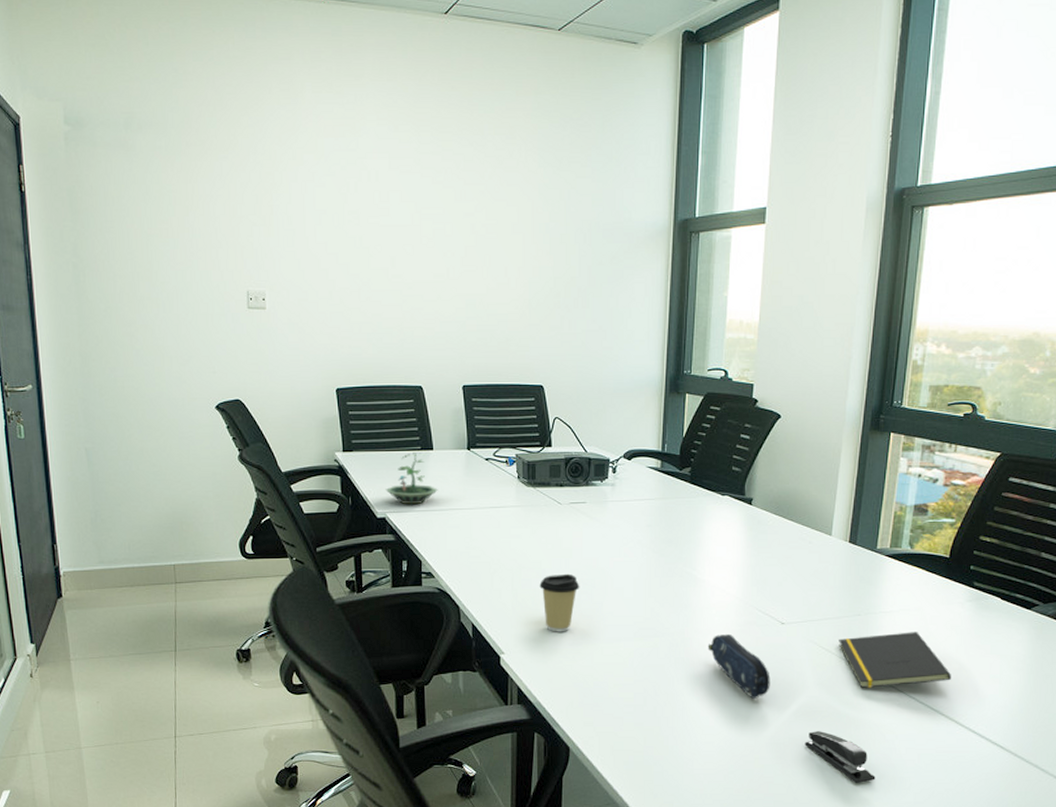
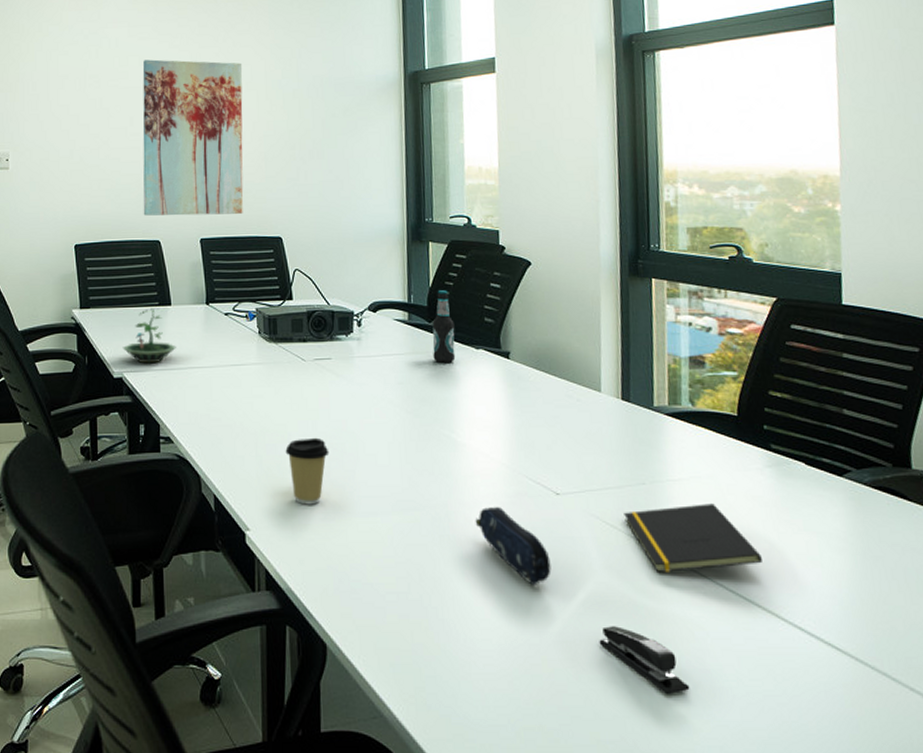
wall art: none [404,196,509,362] -> present [142,59,244,216]
bottle: none [682,440,704,507] -> present [432,290,456,363]

